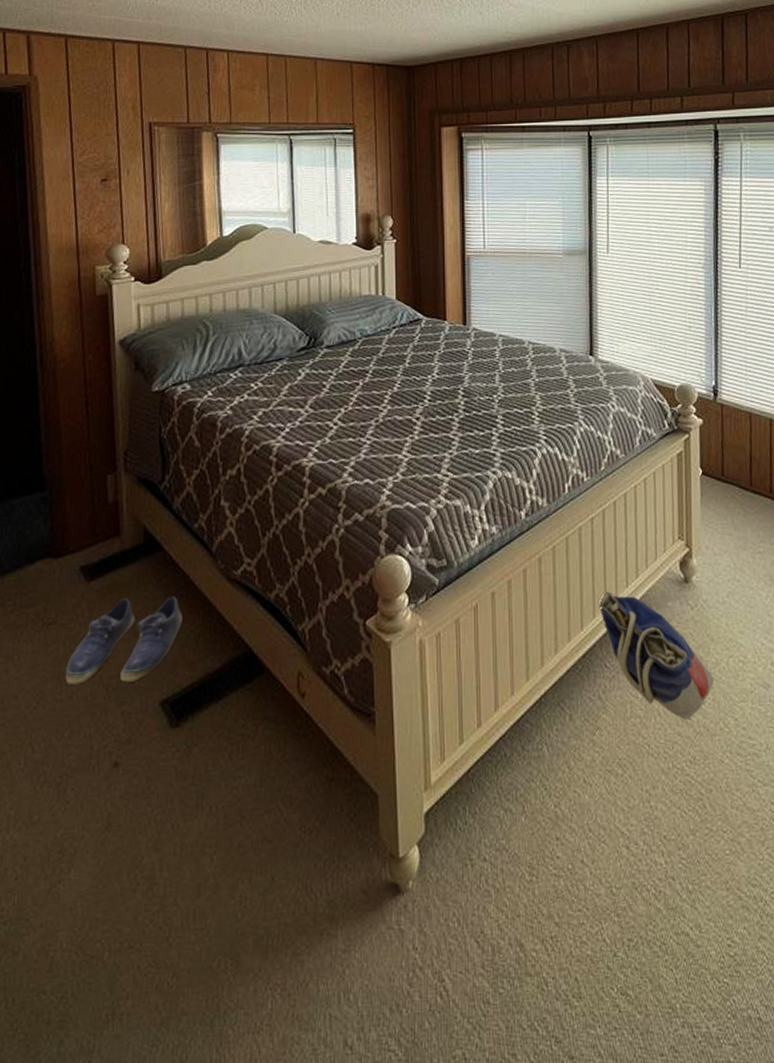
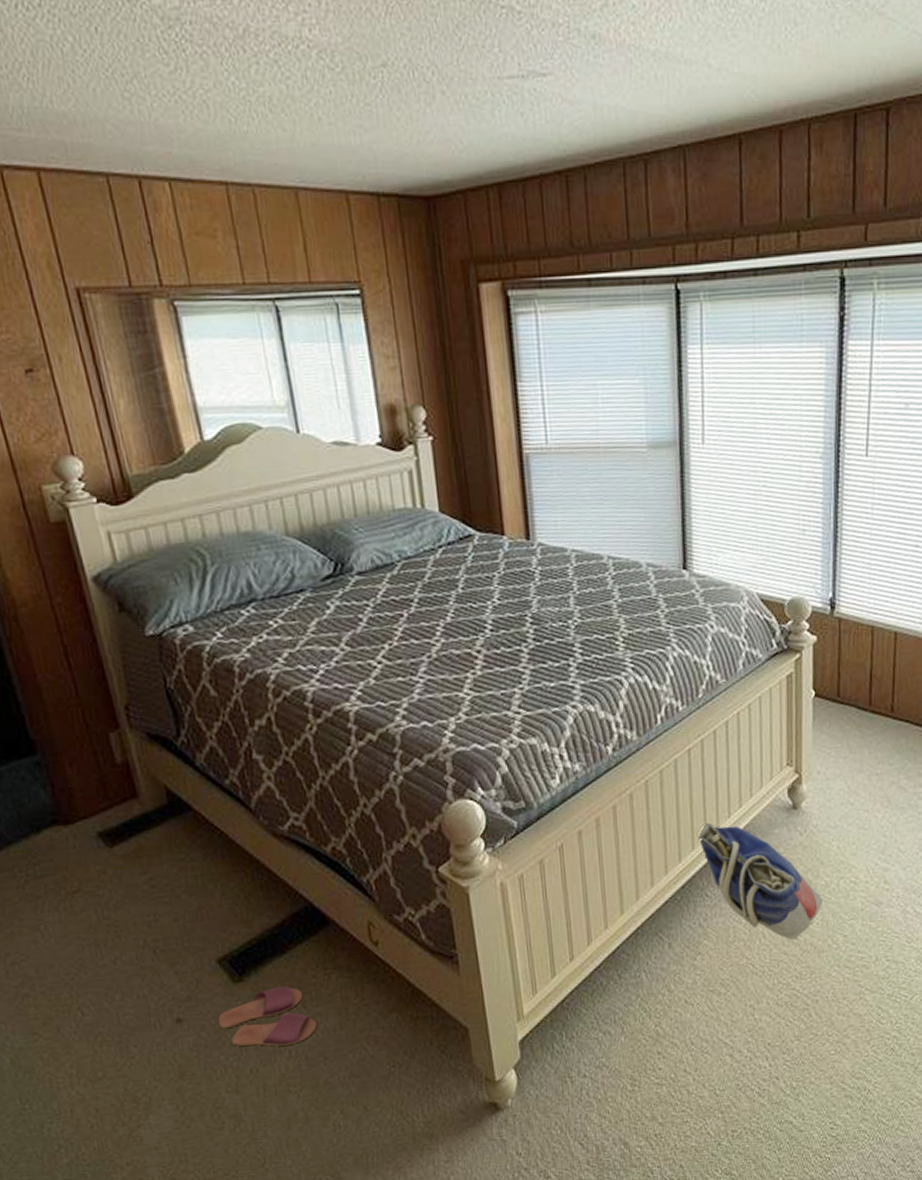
shoe: present [65,596,182,685] -> none [102,856,228,950]
slippers: none [151,734,239,801] -> present [218,985,317,1047]

